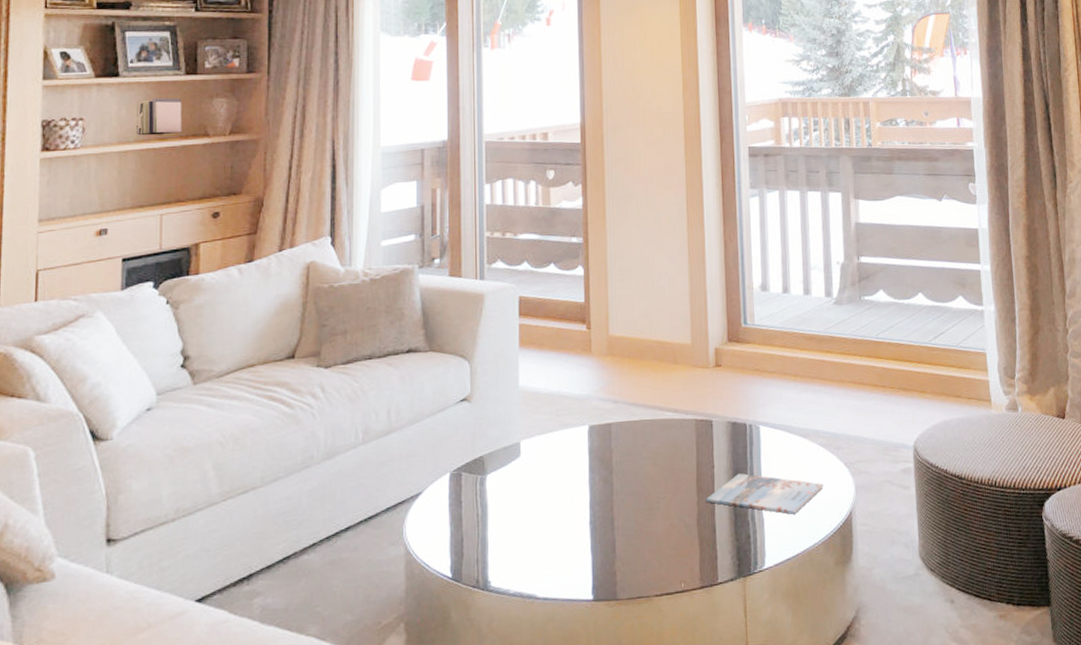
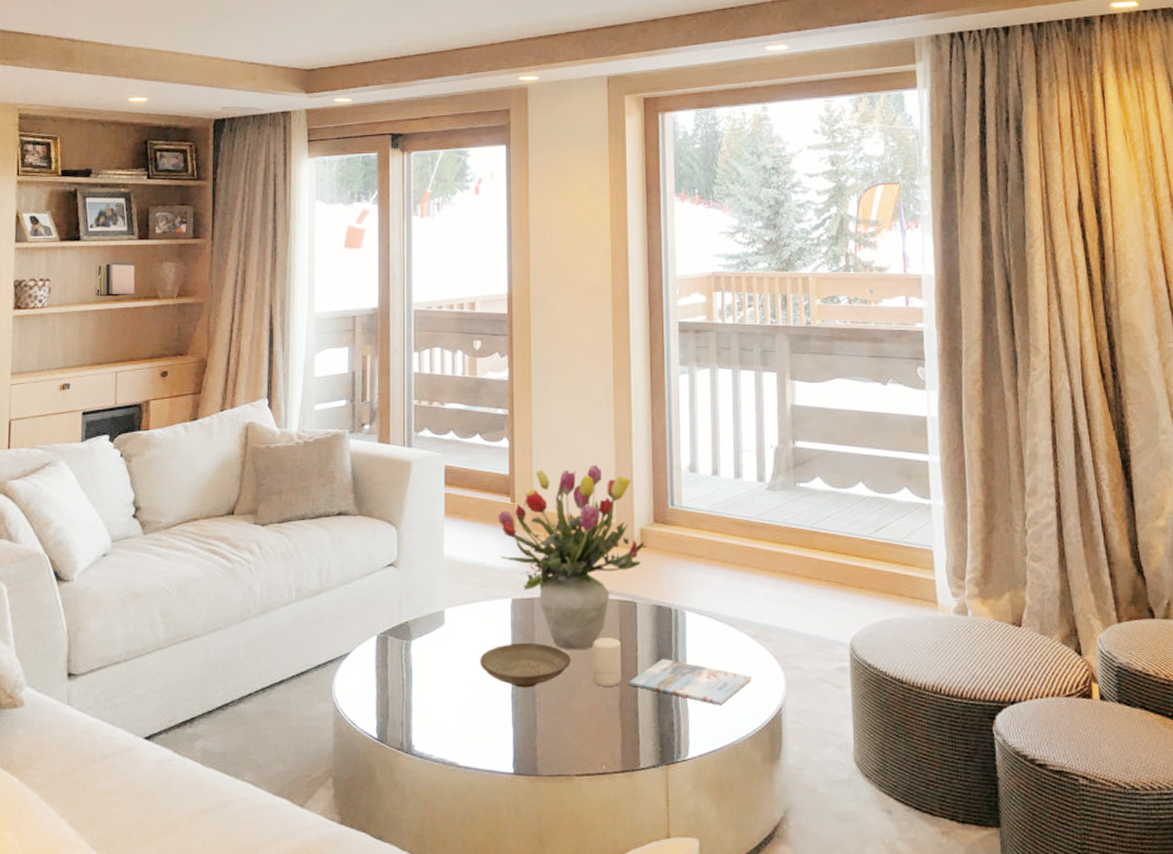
decorative bowl: none [557,468,649,514] -> present [480,642,571,688]
flower arrangement: none [574,287,719,472] -> present [498,464,644,650]
candle: none [670,456,699,506] -> present [593,637,621,686]

